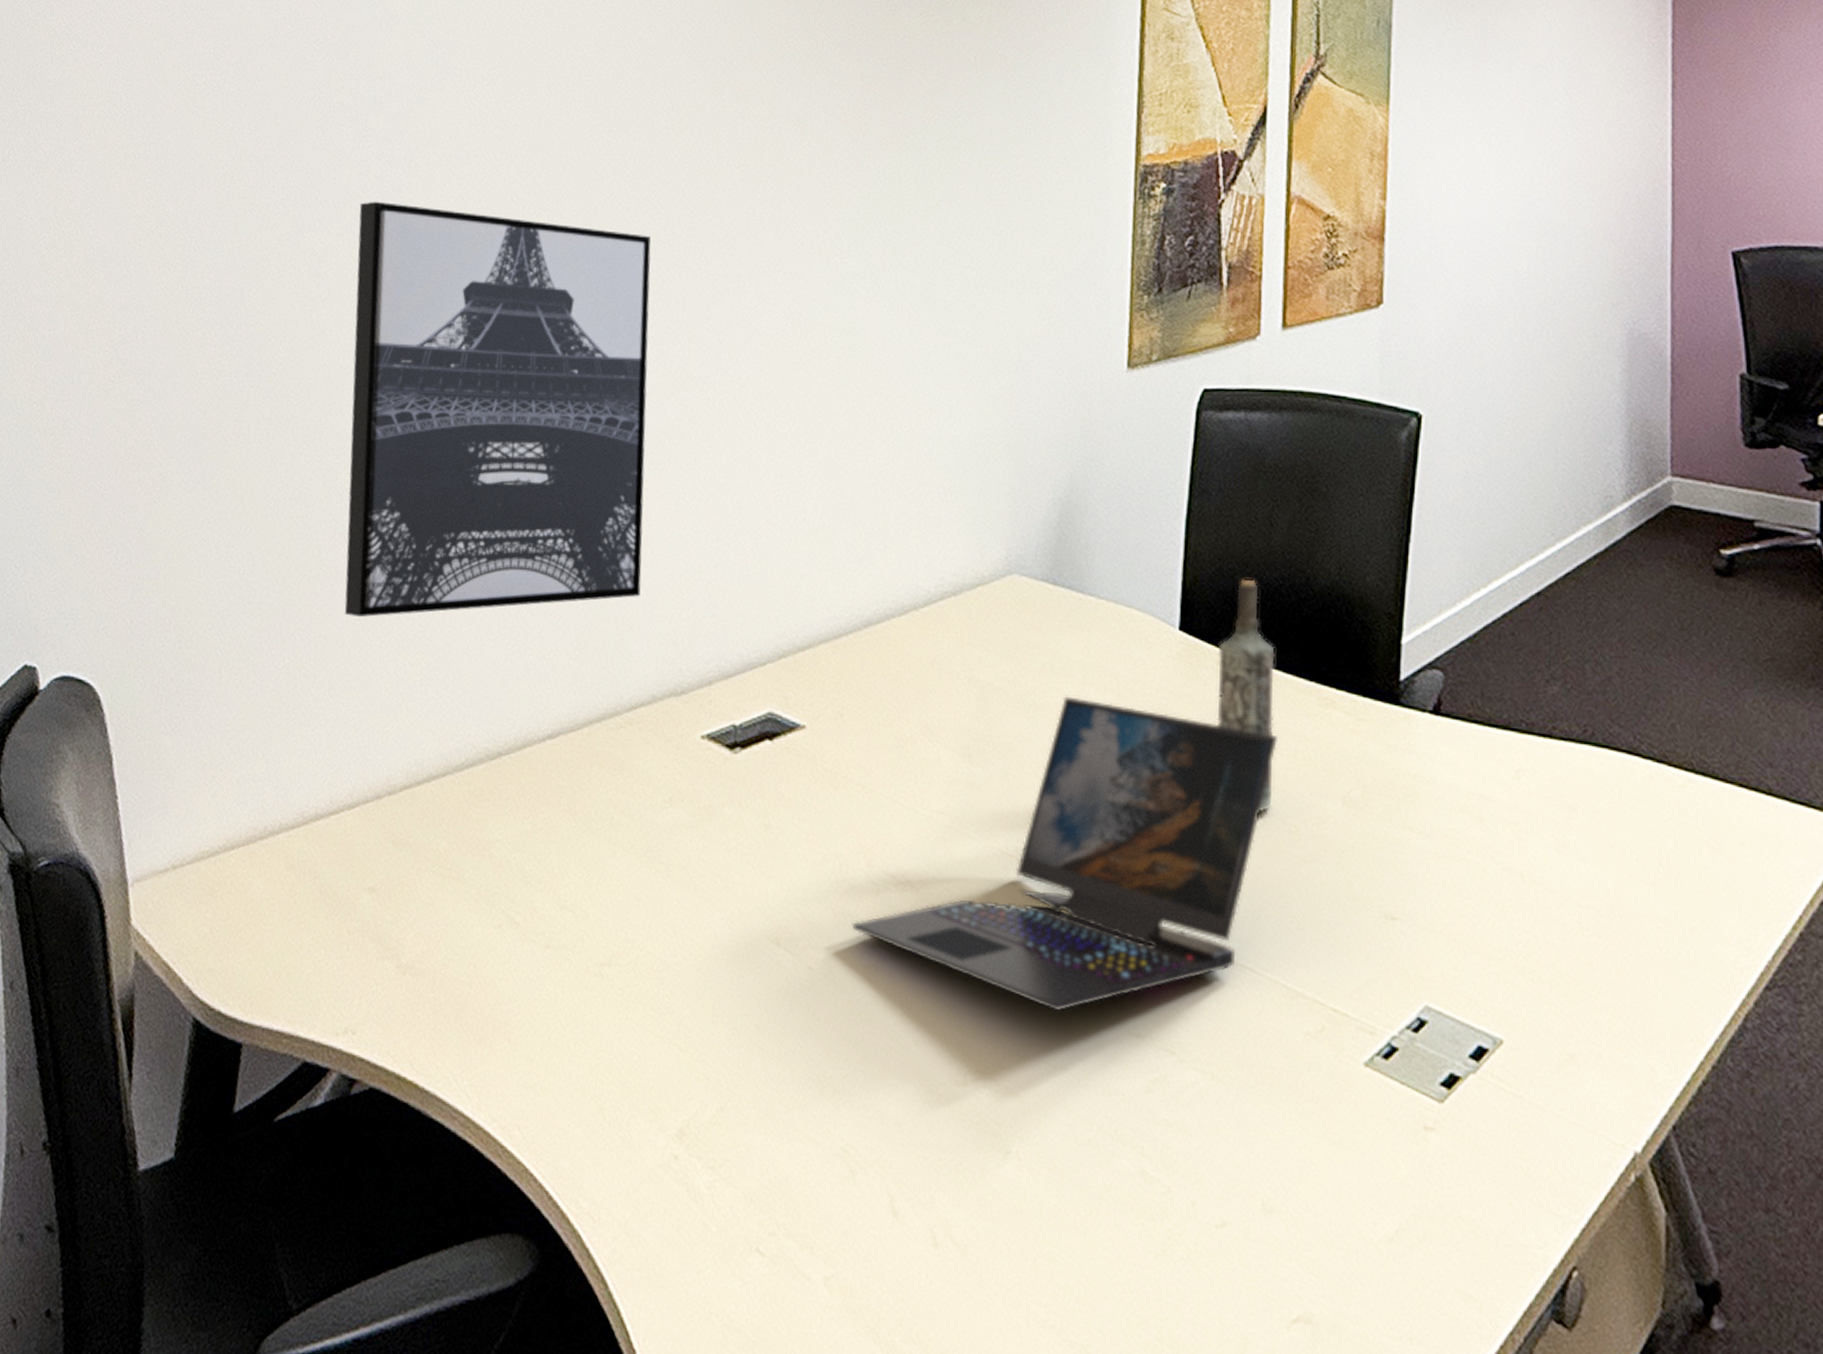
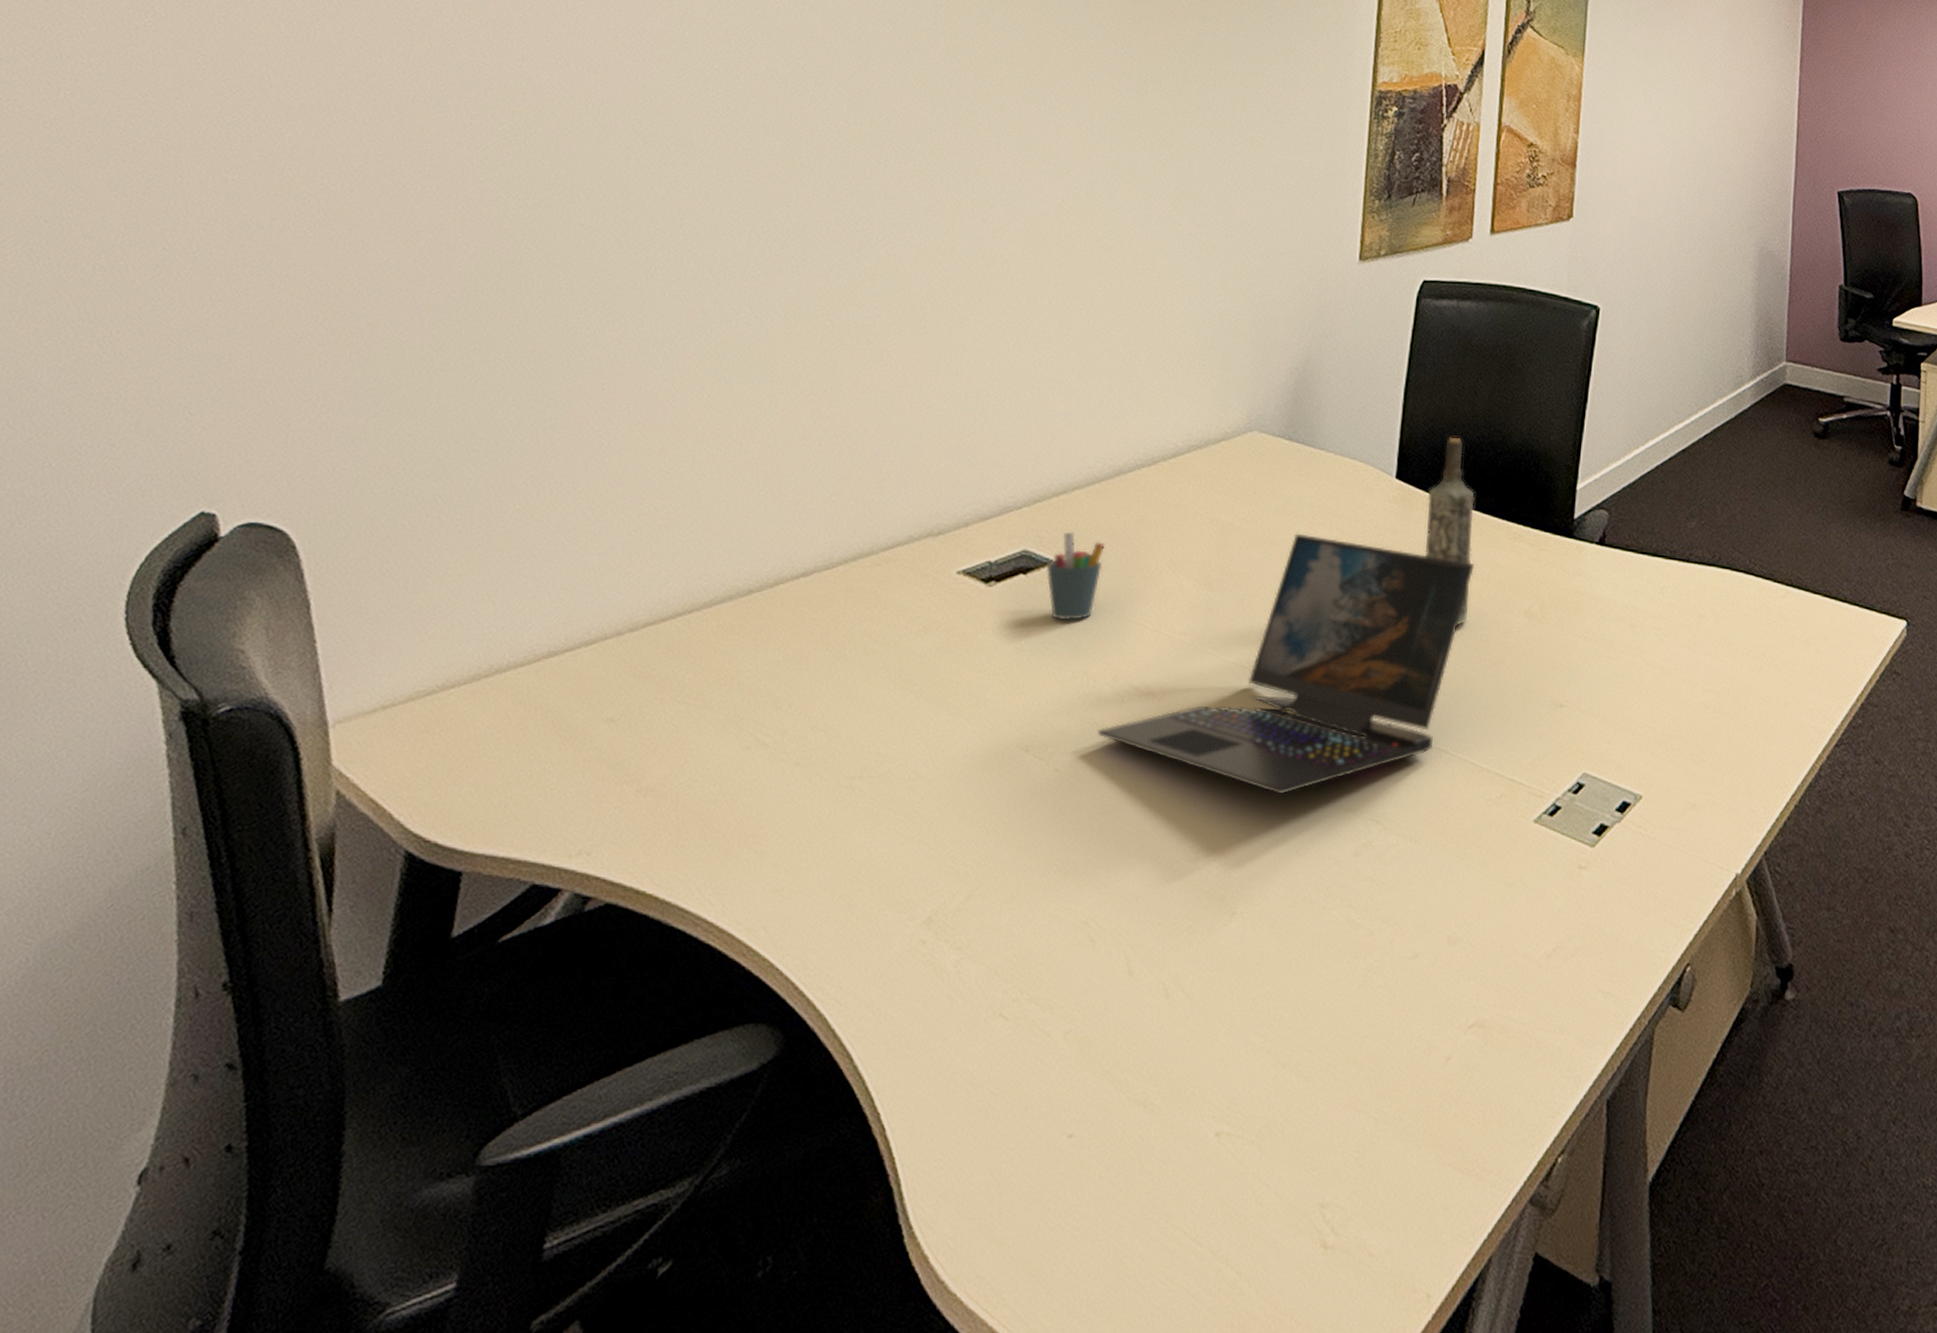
wall art: present [344,201,651,618] -> none [583,69,917,466]
pen holder: none [792,692,854,795] -> present [1046,532,1105,621]

